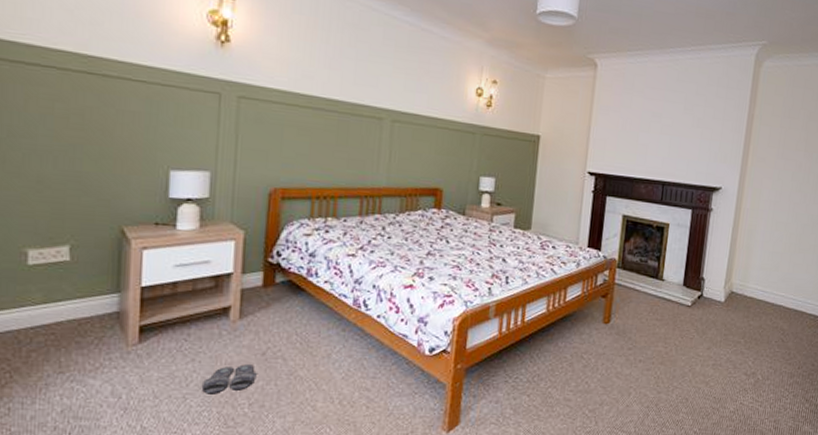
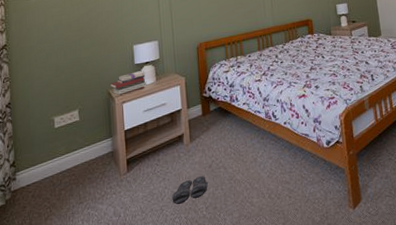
books: none [126,208,185,237] -> present [111,71,147,95]

